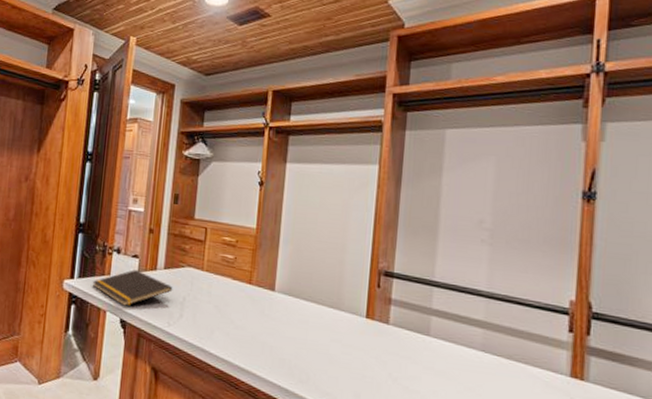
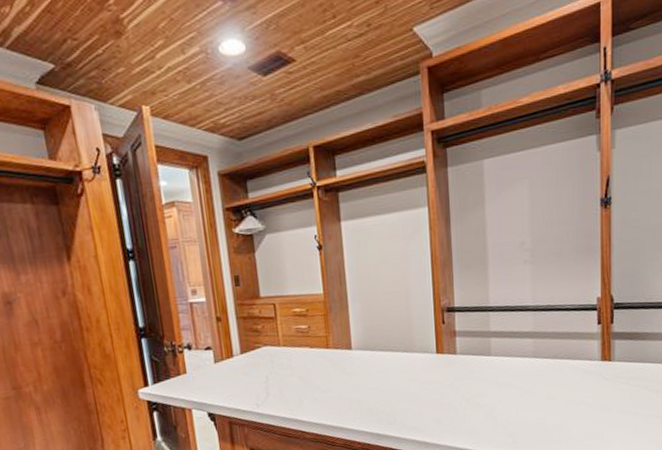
notepad: present [92,270,173,306] -> none [169,361,254,400]

